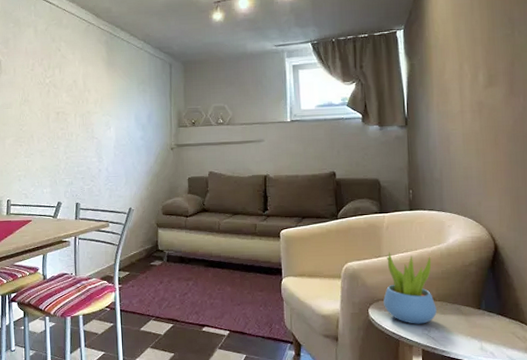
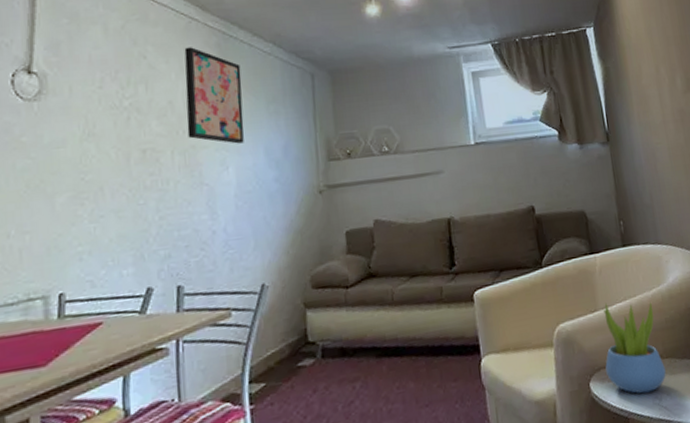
wall art: none [84,43,122,112] -> present [184,47,244,144]

